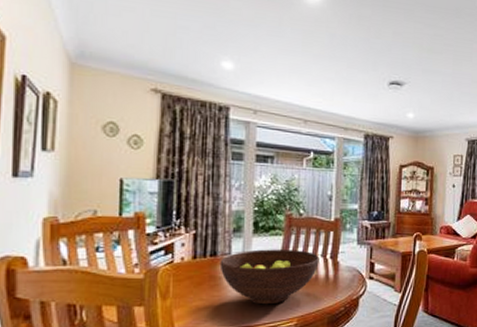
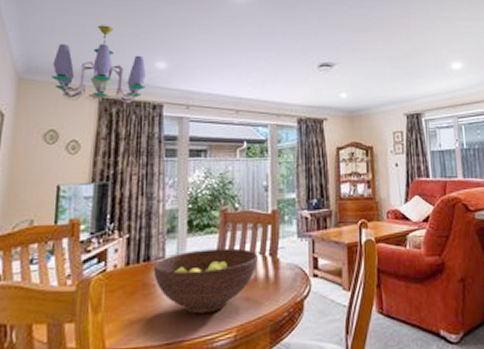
chandelier: none [108,13,211,105] -> present [51,25,146,105]

